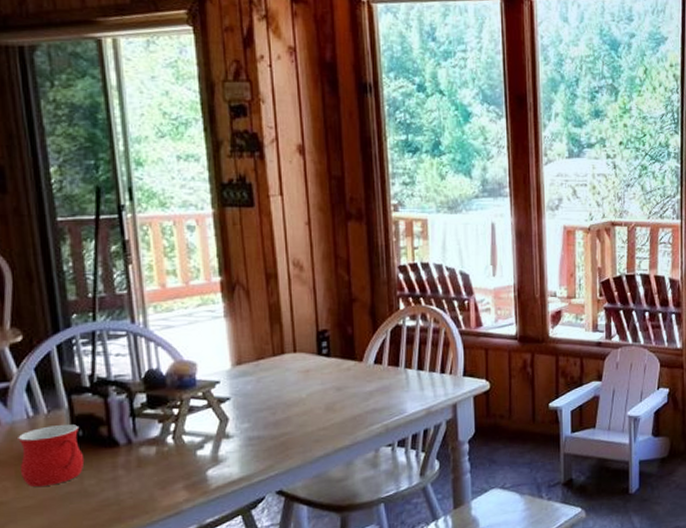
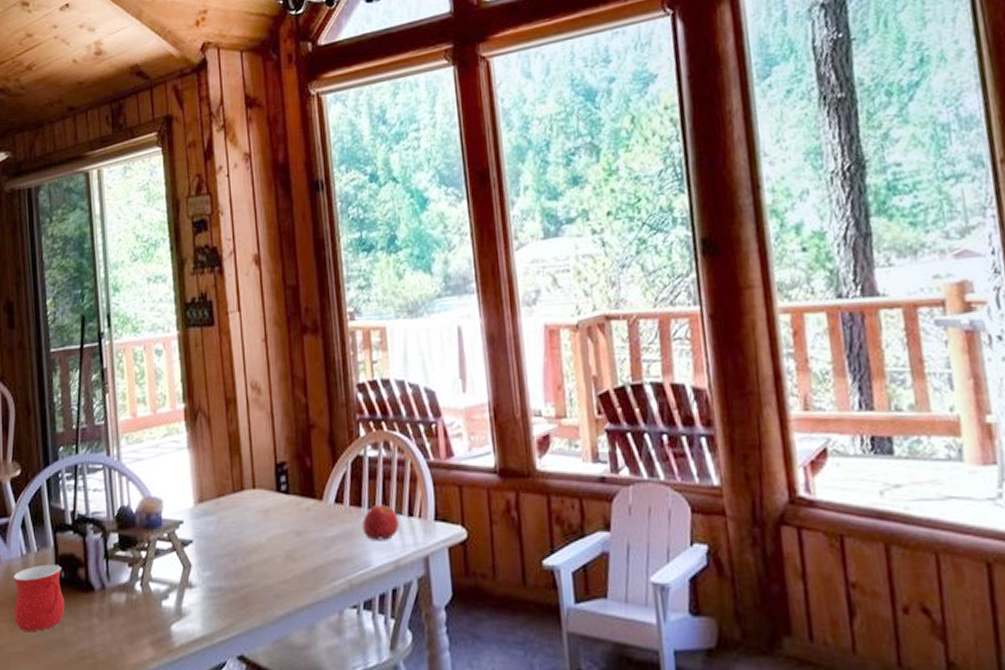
apple: none [399,364,432,393] -> present [362,504,399,540]

